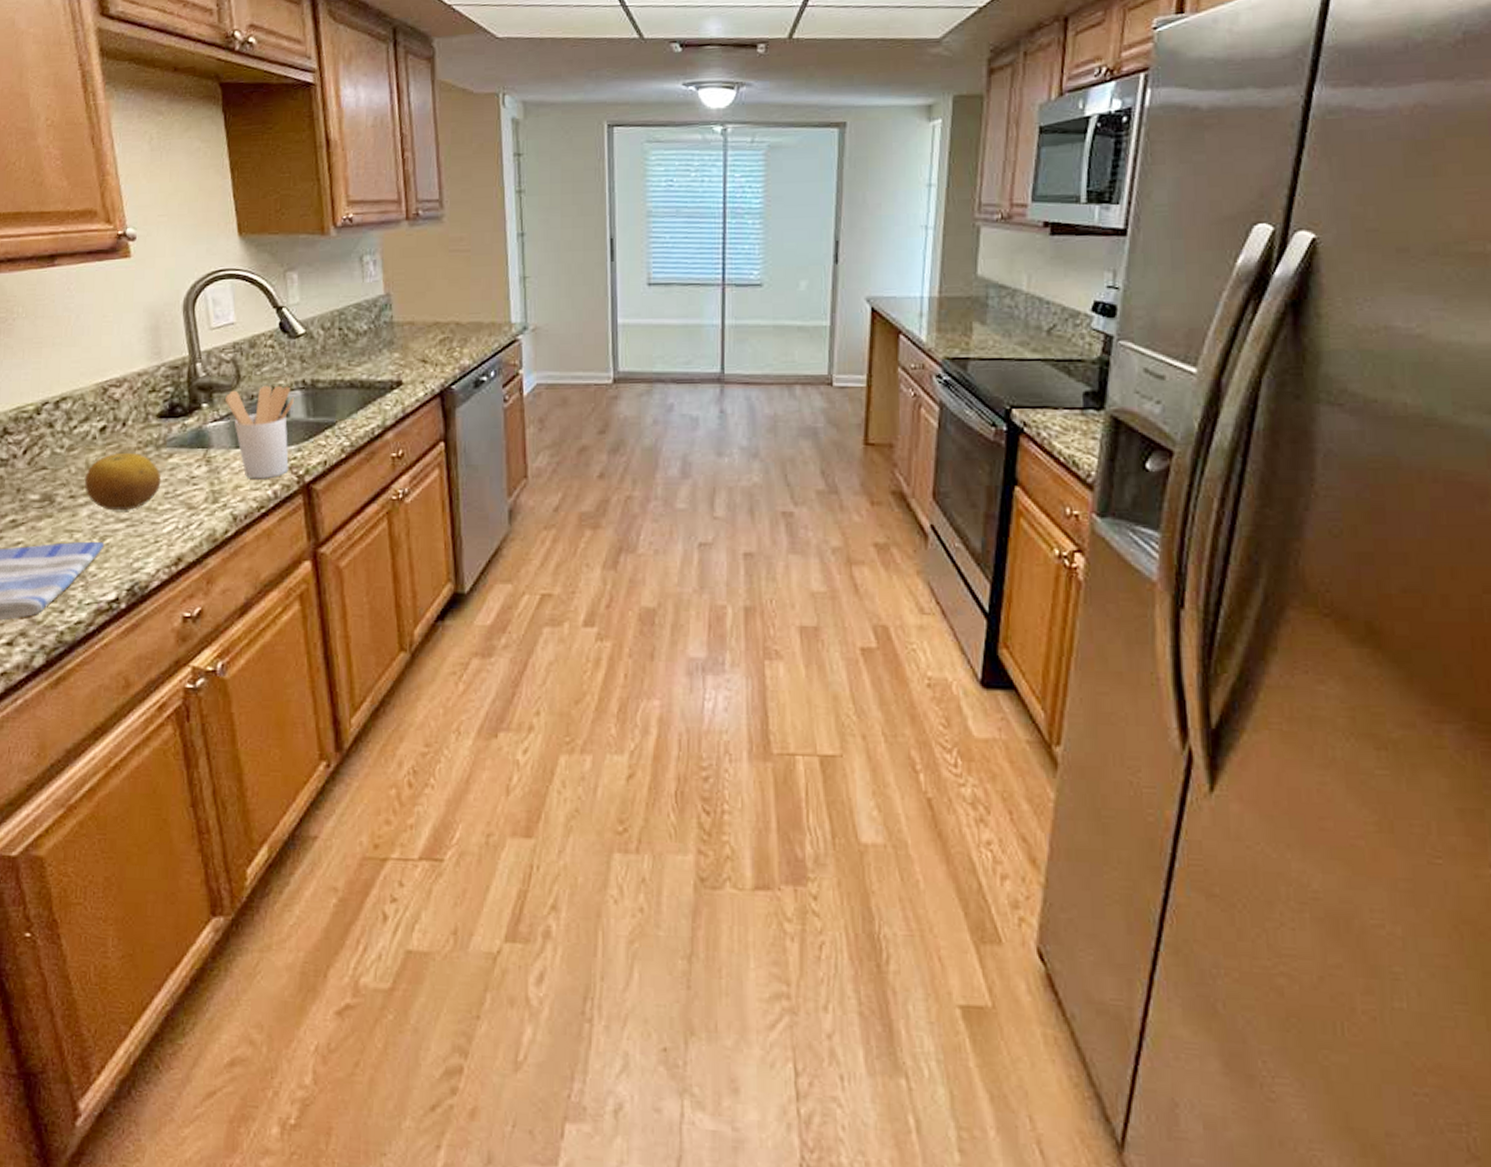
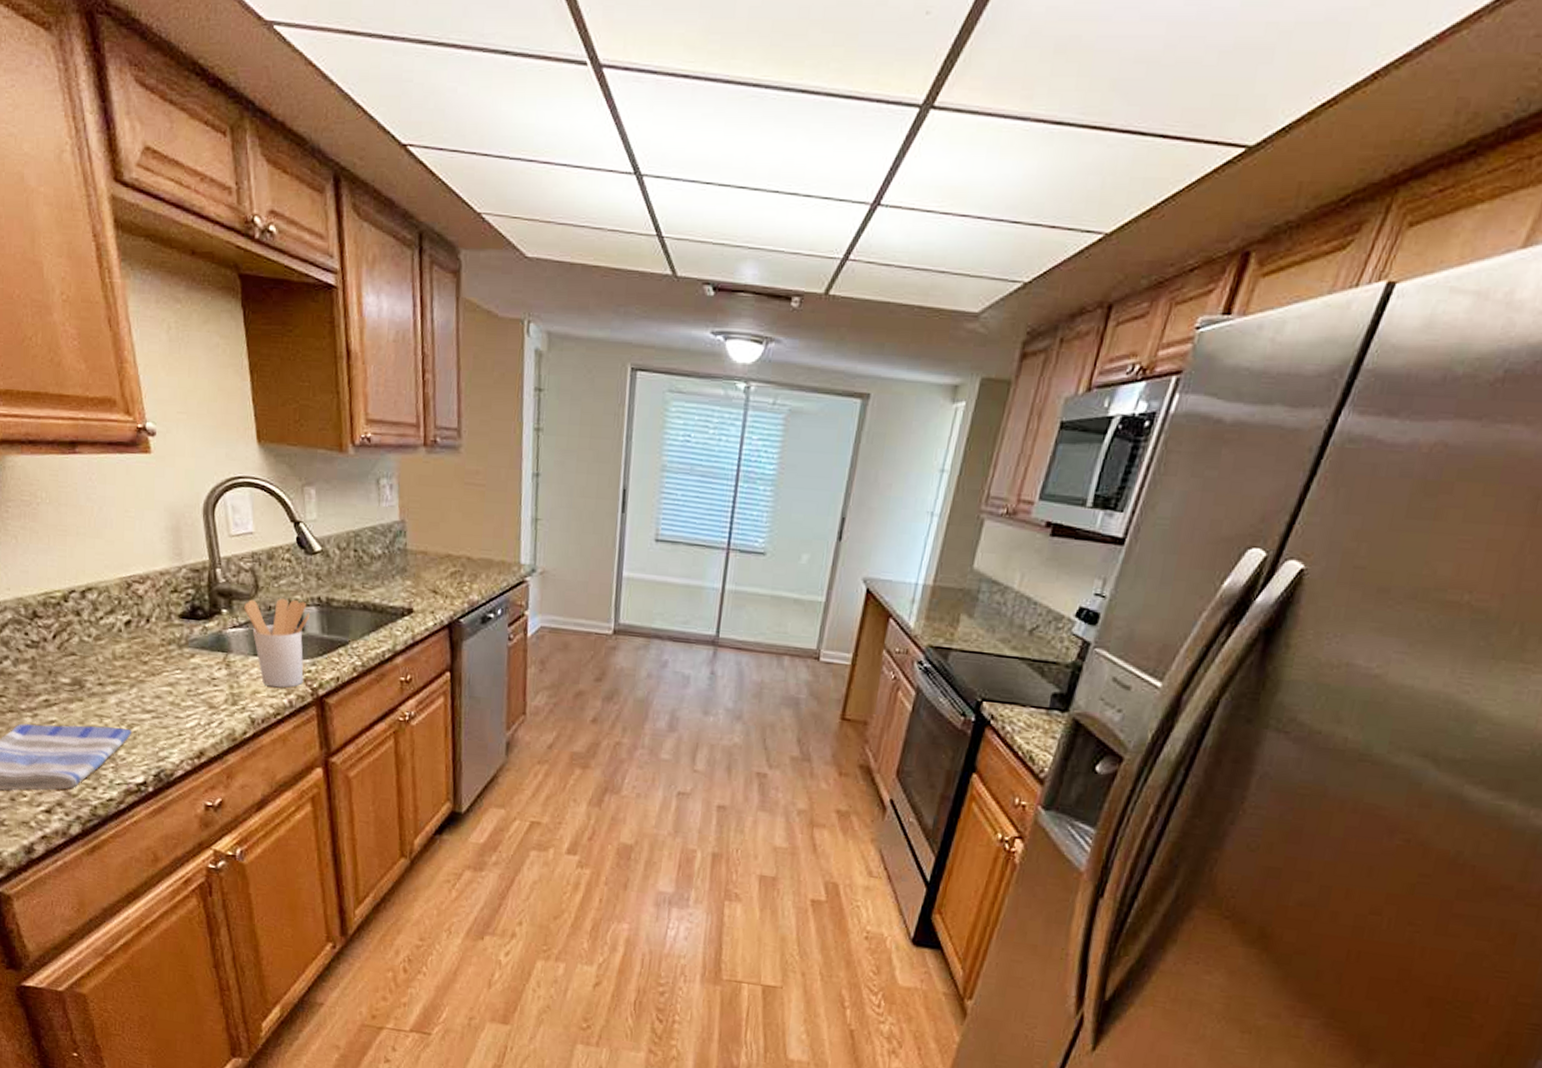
fruit: present [85,452,161,511] -> none [112,648,184,703]

